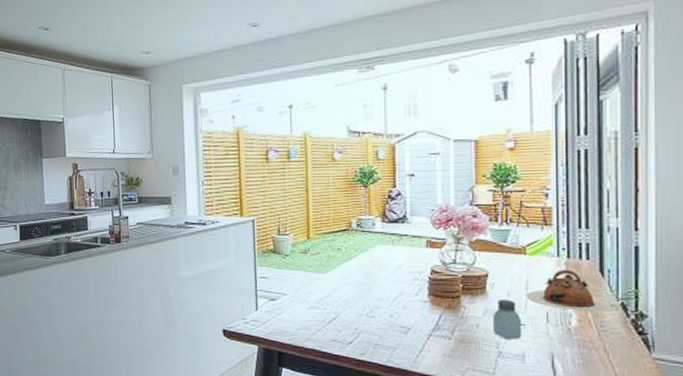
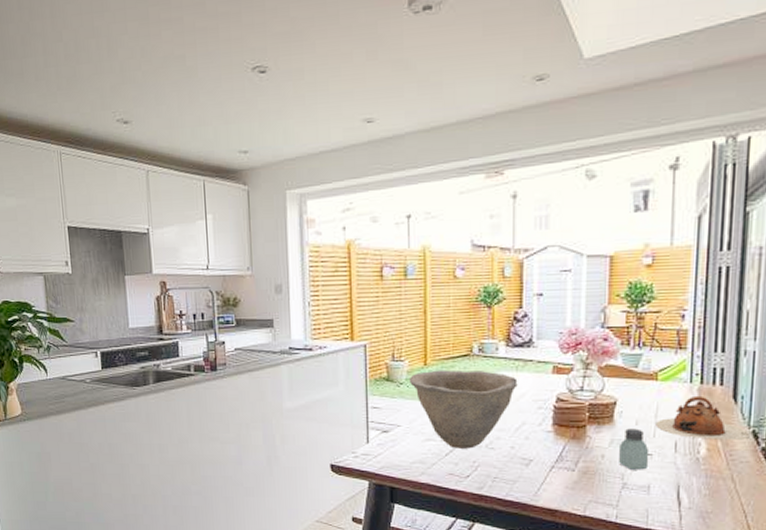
bowl: none [293,243,394,317] -> present [408,370,518,449]

